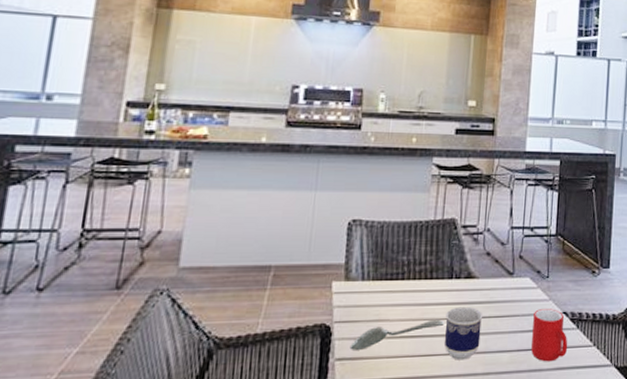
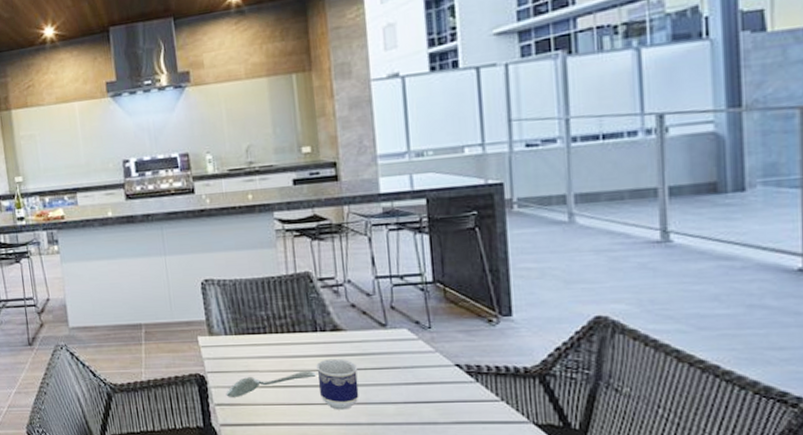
cup: present [531,309,568,362] -> none [418,361,467,415]

